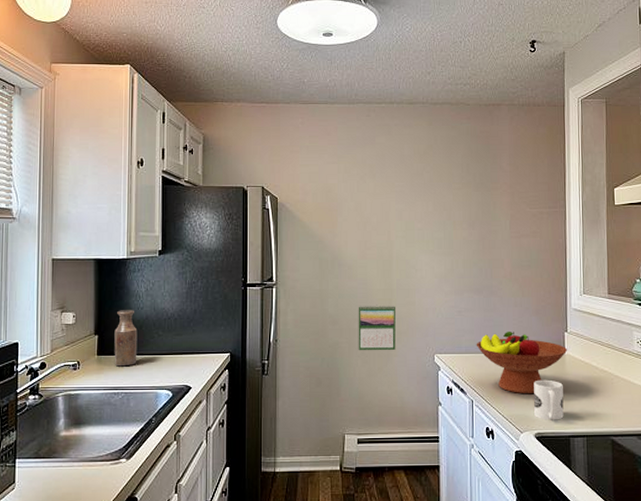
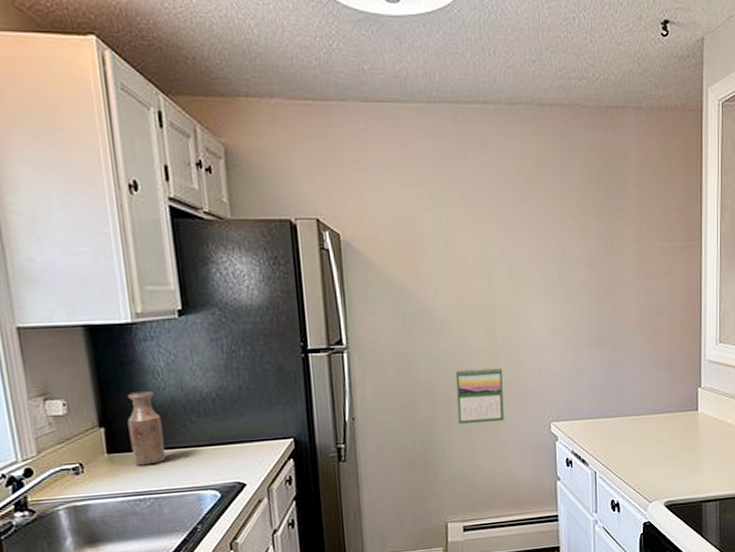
fruit bowl: present [476,332,568,394] -> none [598,391,701,460]
mug: present [534,379,564,420] -> none [664,442,696,487]

